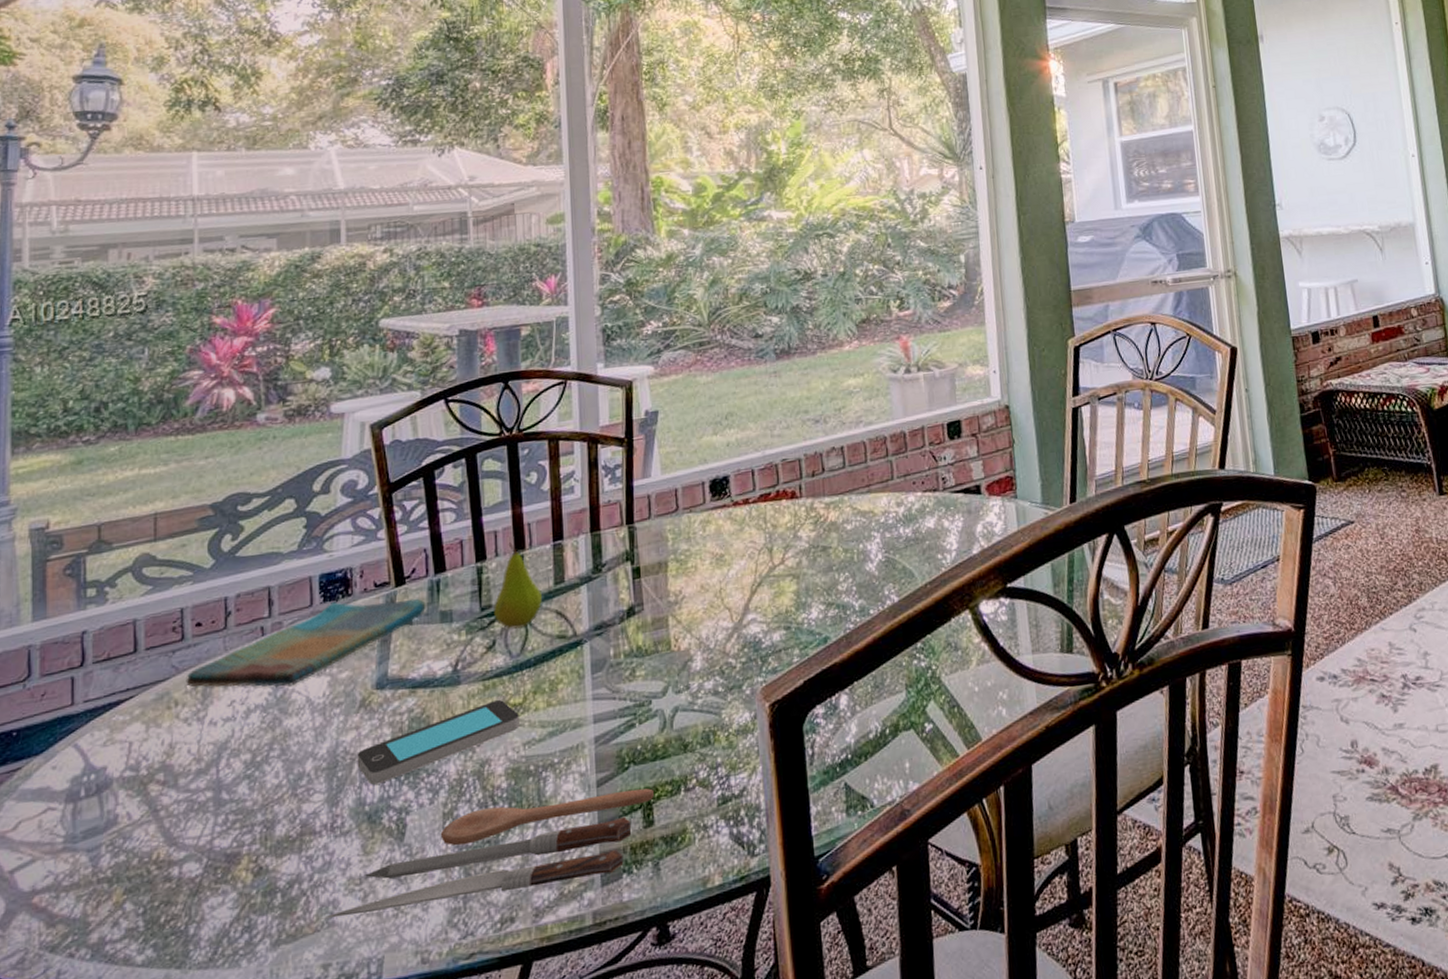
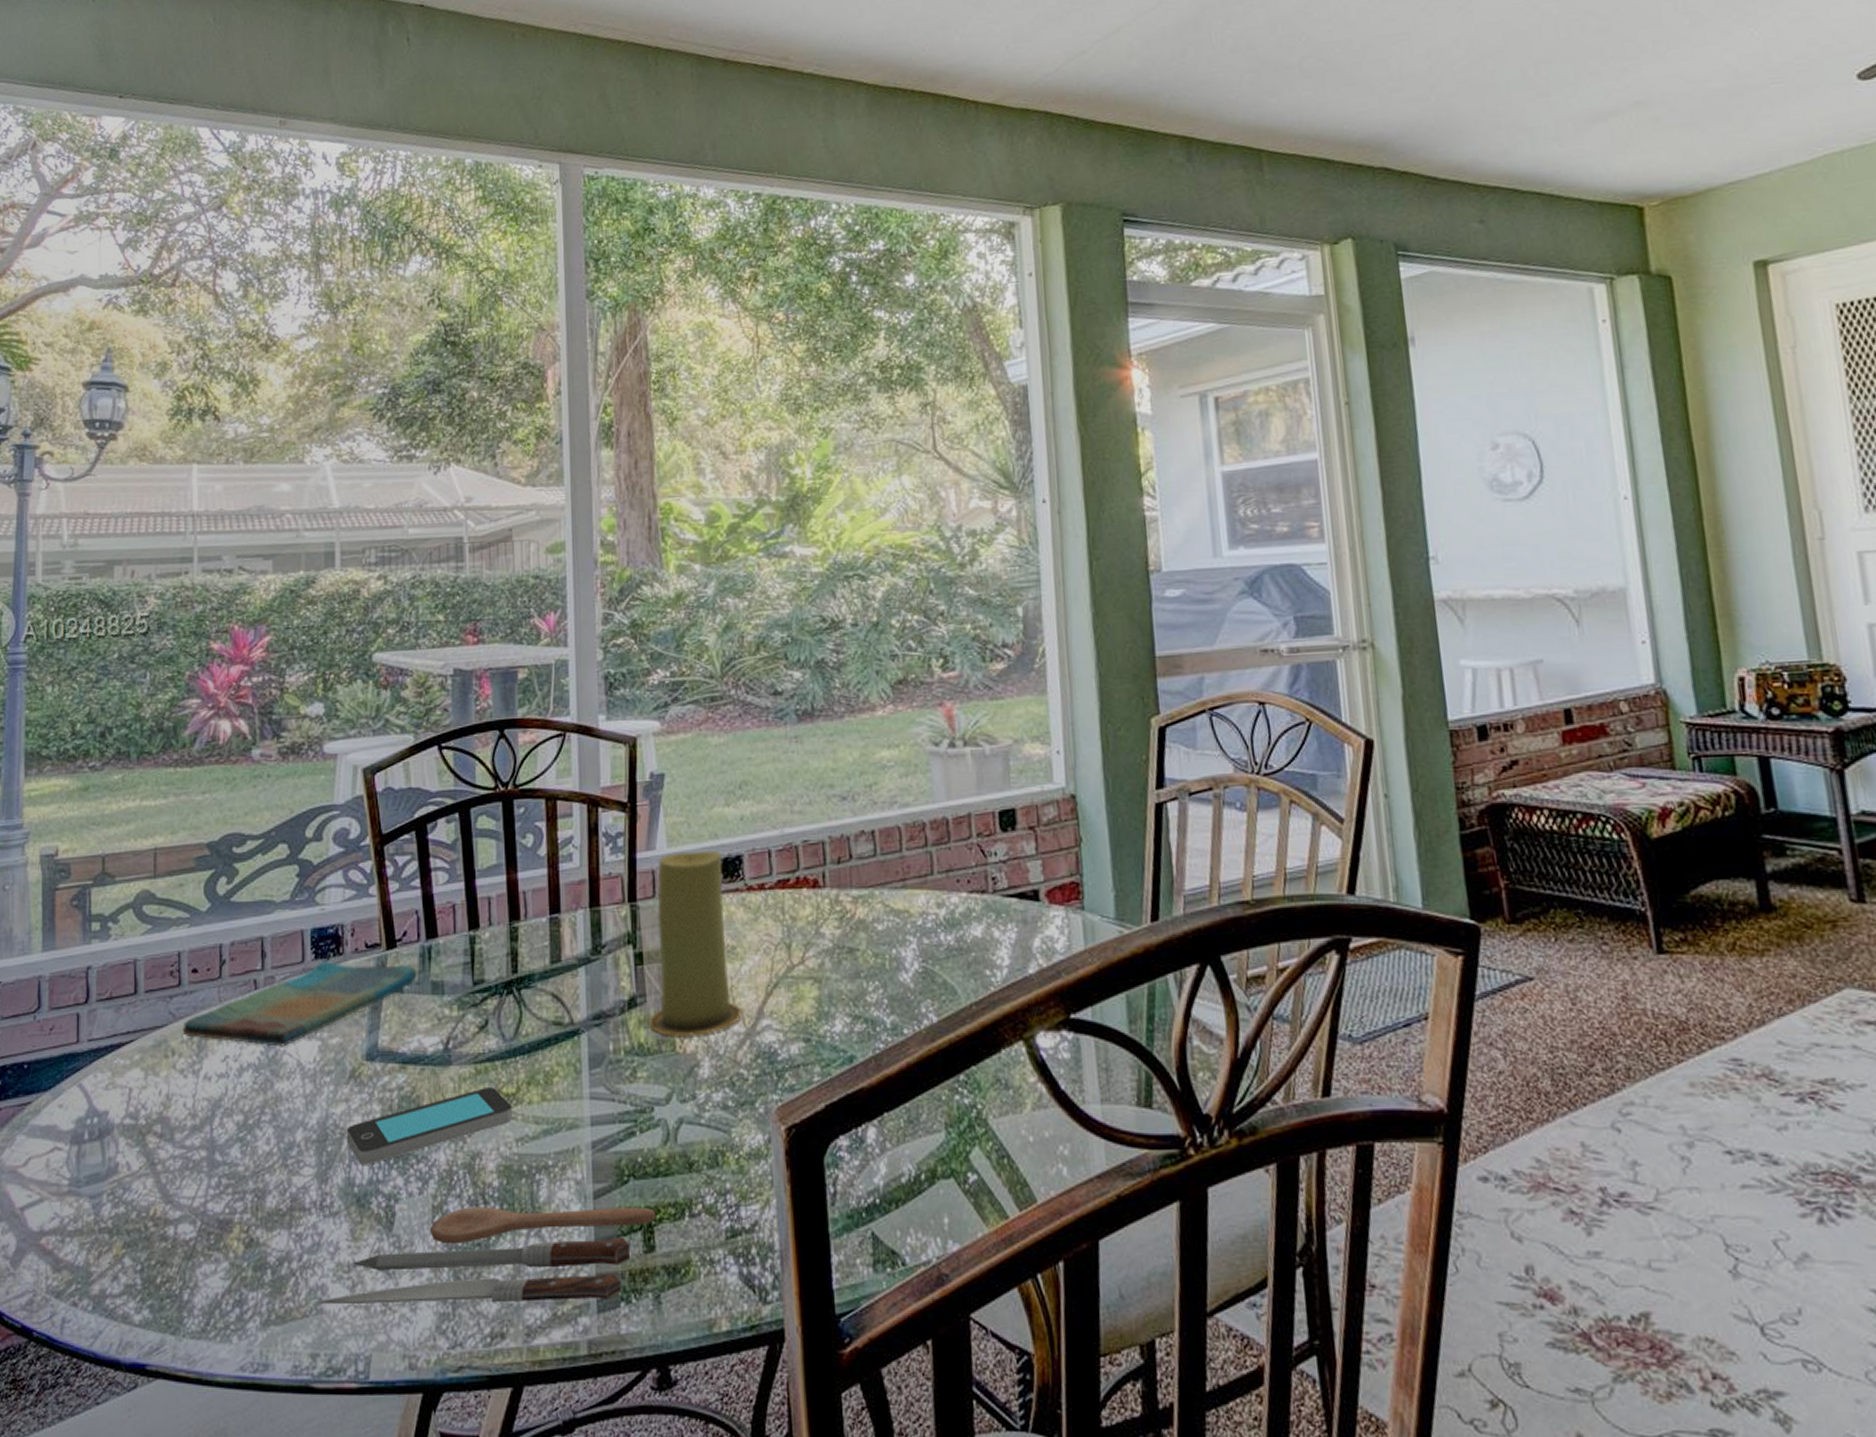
fruit: present [494,542,542,629] -> none [487,911,537,1009]
candle: none [646,473,730,638] -> present [649,850,742,1036]

